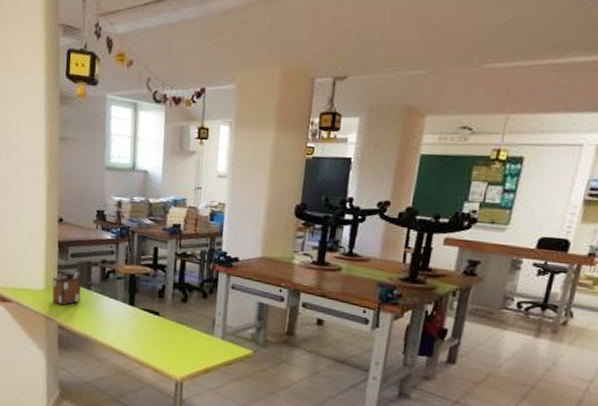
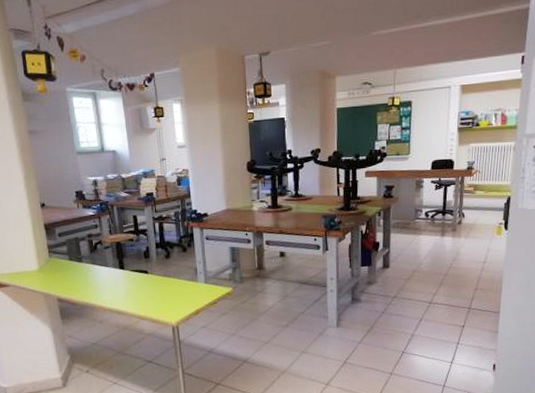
desk organizer: present [52,269,81,305] -> none [45,246,75,280]

